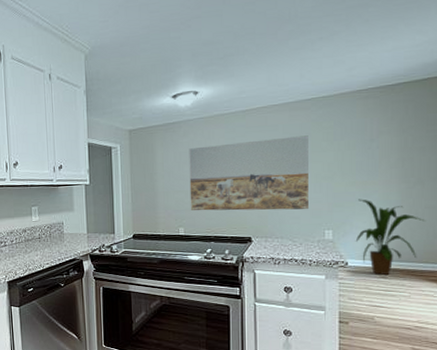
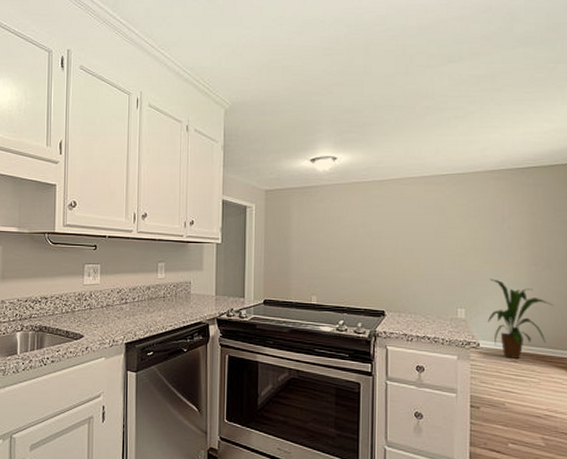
wall art: present [189,135,310,211] -> none [324,210,443,286]

